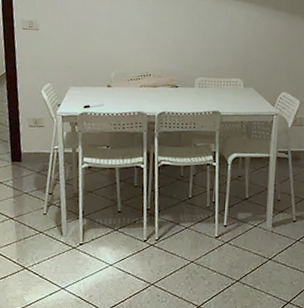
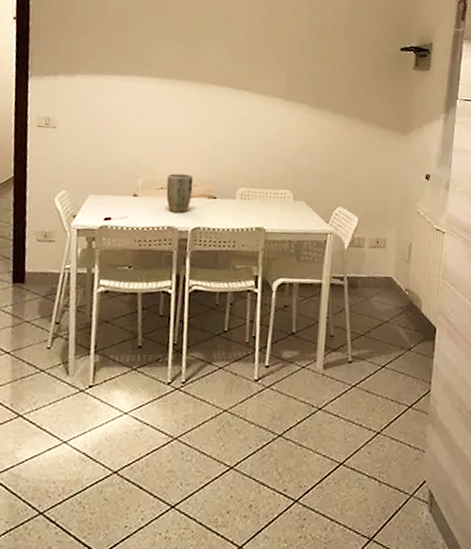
plant pot: none [135,67,158,101] -> present [166,173,194,214]

